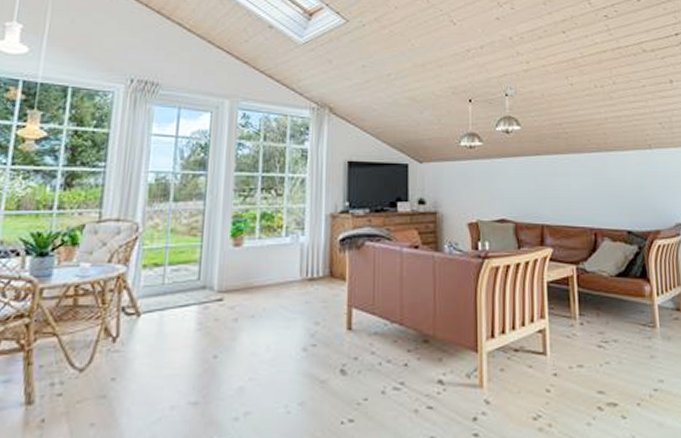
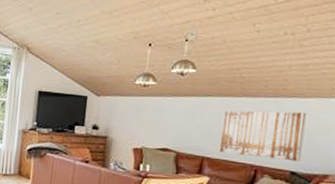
wall art: none [555,165,633,219] -> present [219,110,307,162]

